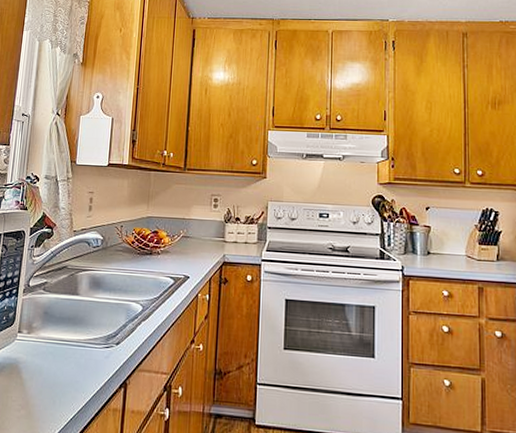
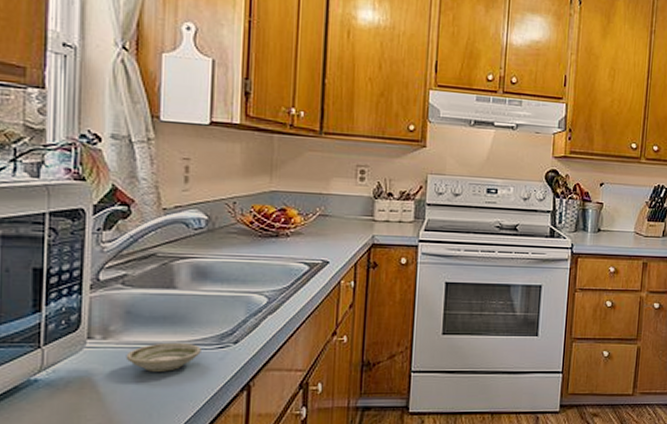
saucer: none [41,340,93,365] -> present [125,342,201,372]

